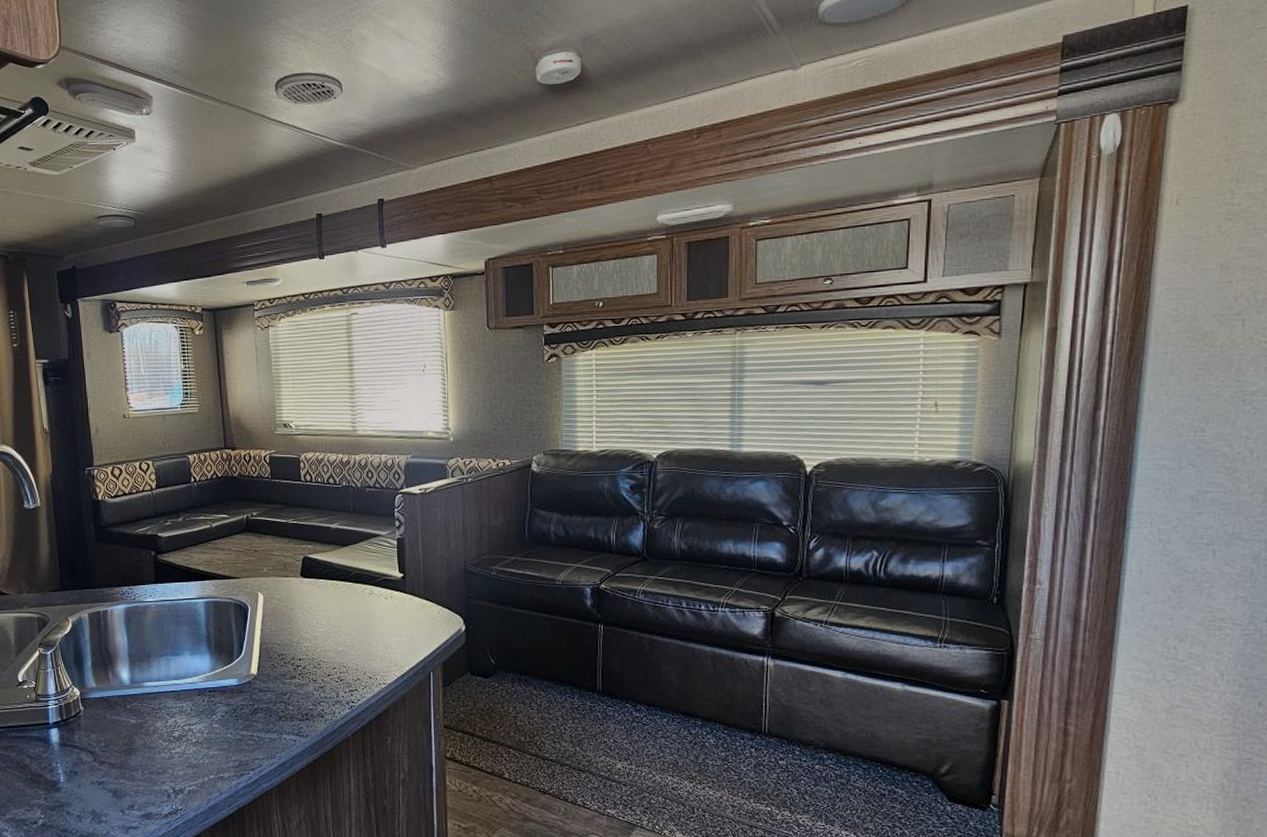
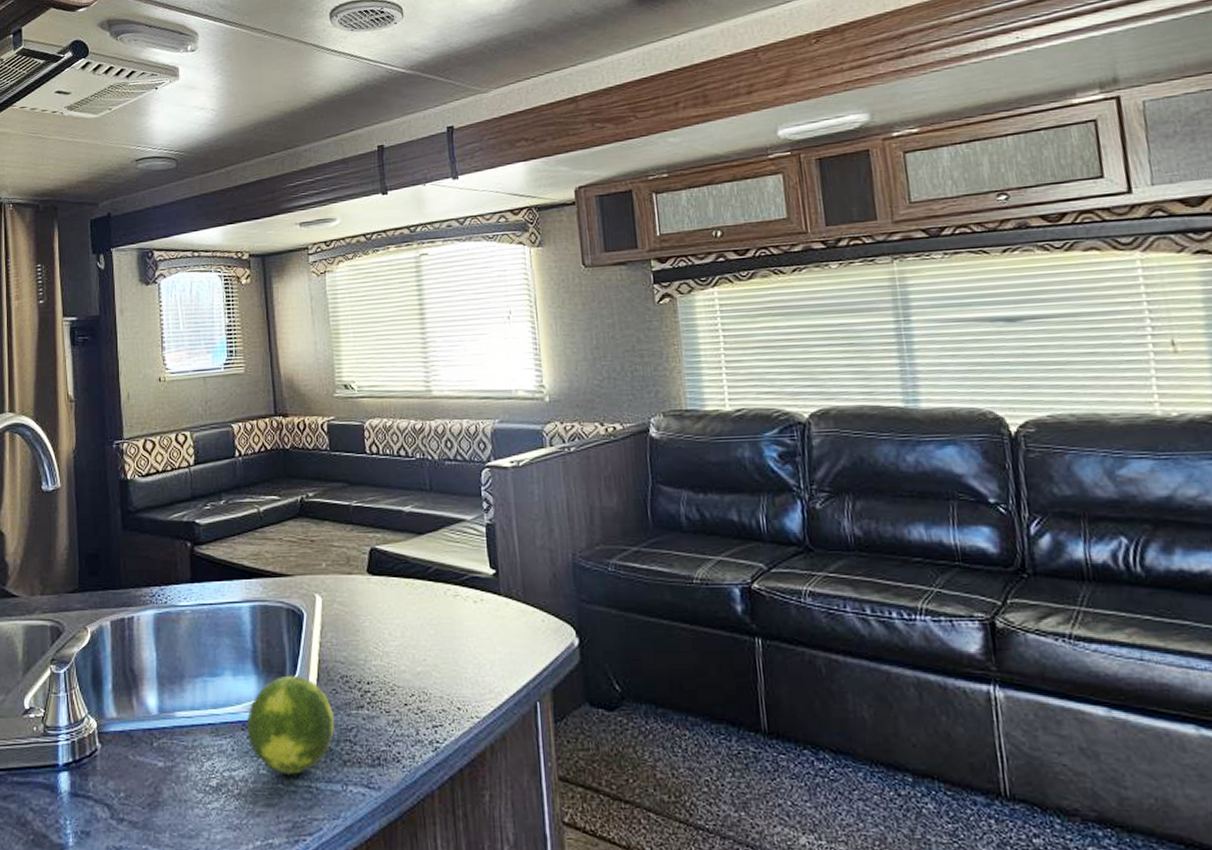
fruit: none [203,654,272,727] -> present [247,675,334,774]

